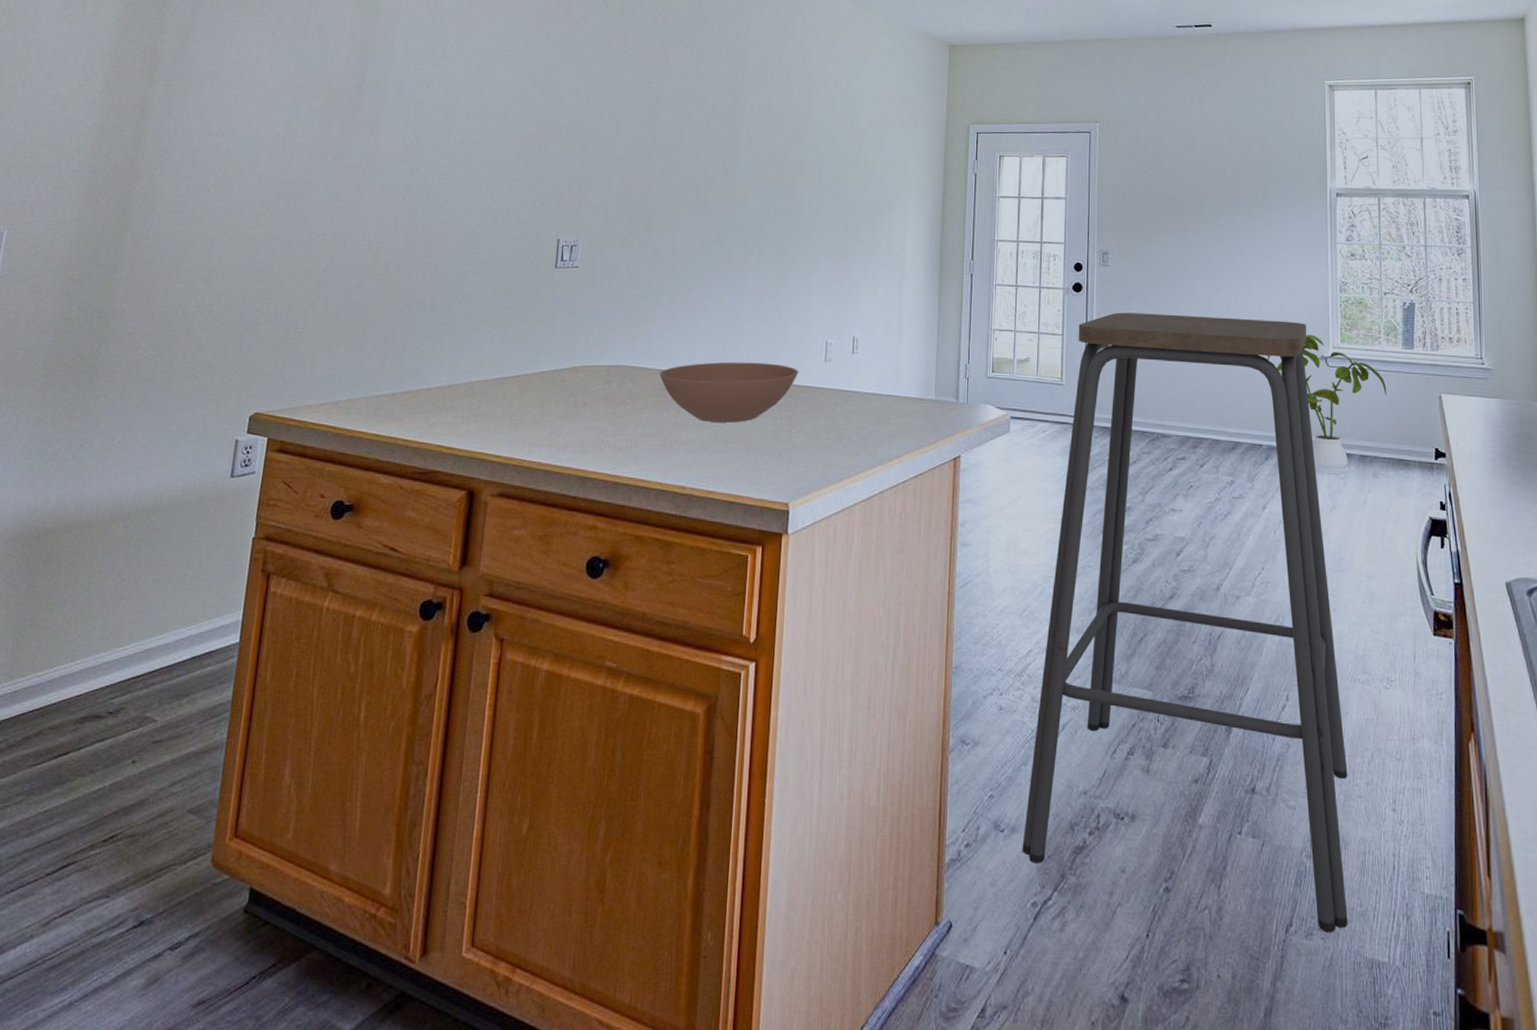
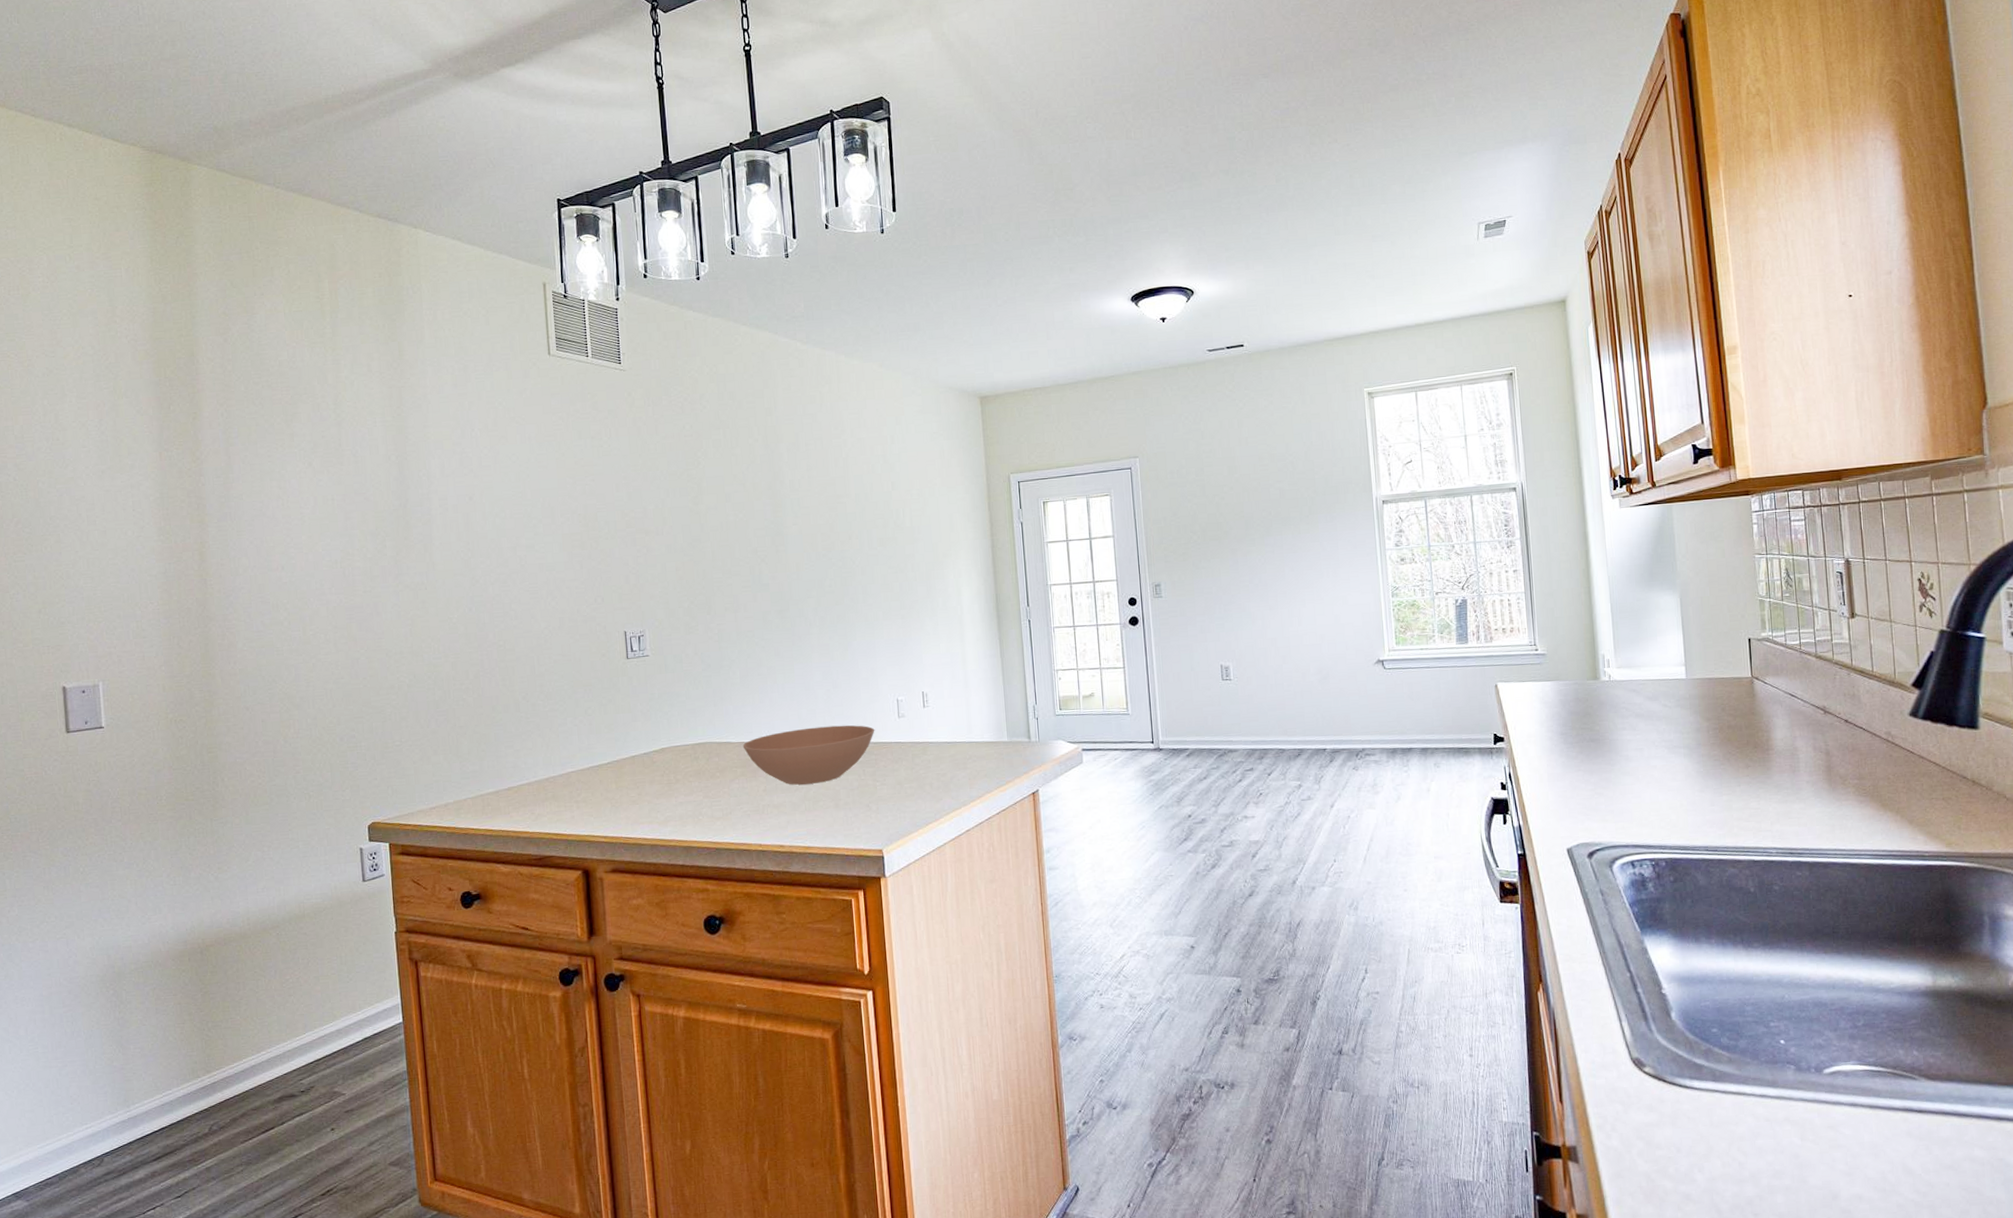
bar stool: present [1022,312,1348,933] -> none [1134,630,1434,1162]
house plant: present [1266,335,1387,475] -> none [1324,641,1444,769]

